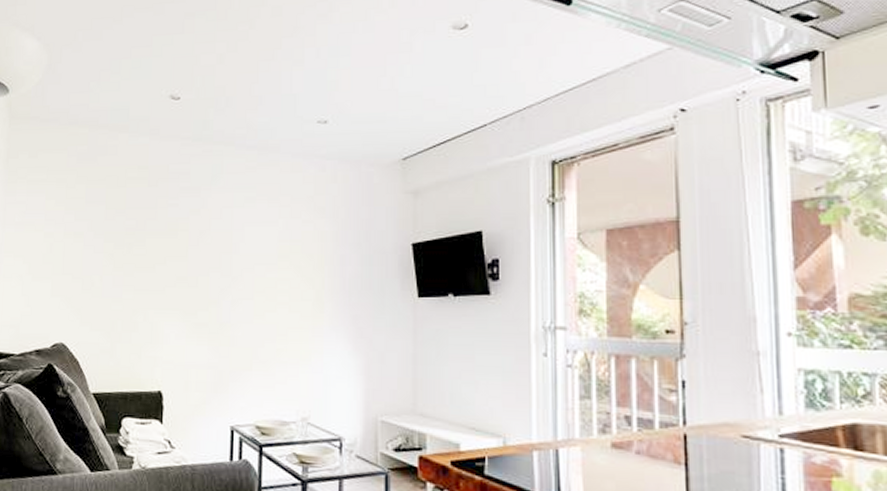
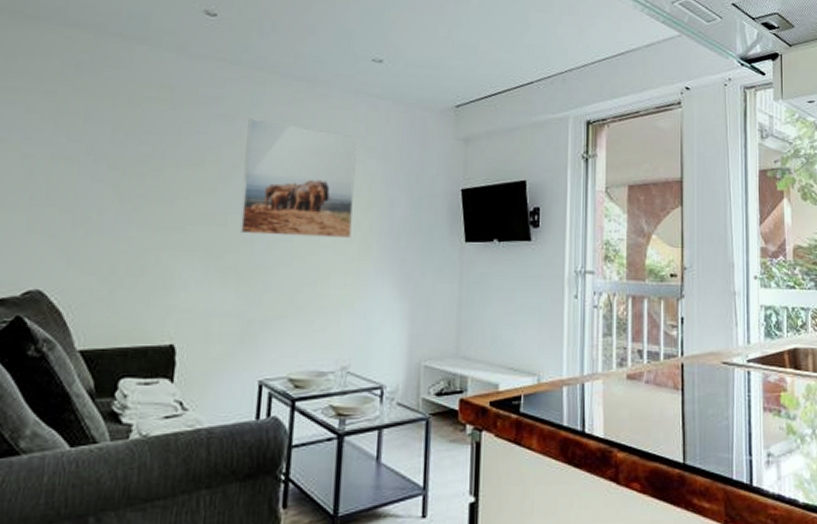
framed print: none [208,189,306,295] -> present [239,118,357,238]

